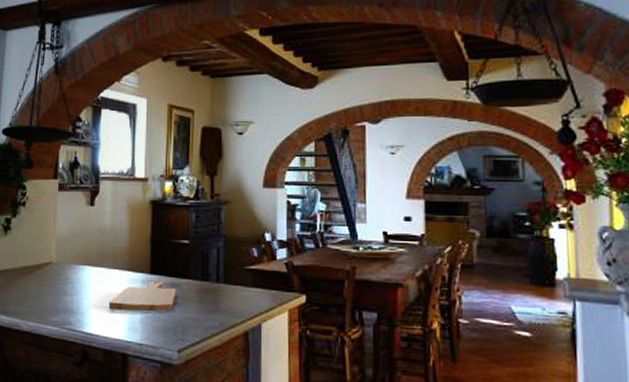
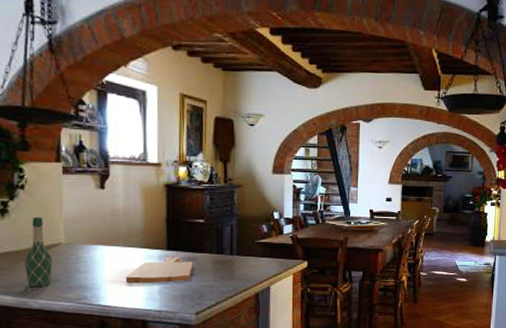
wine bottle: none [19,234,44,309] -> present [24,217,53,288]

